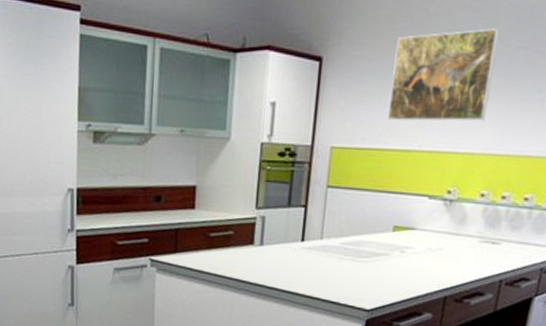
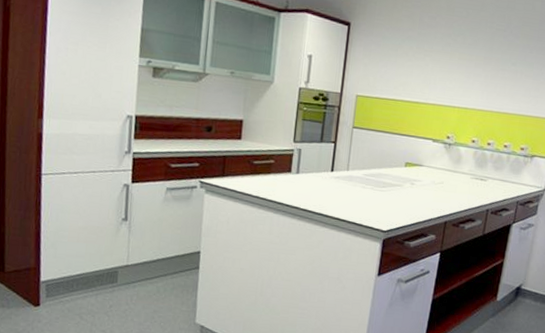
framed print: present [387,28,500,122] -> none [401,12,485,83]

